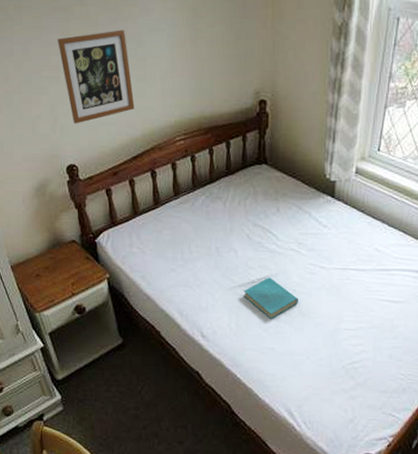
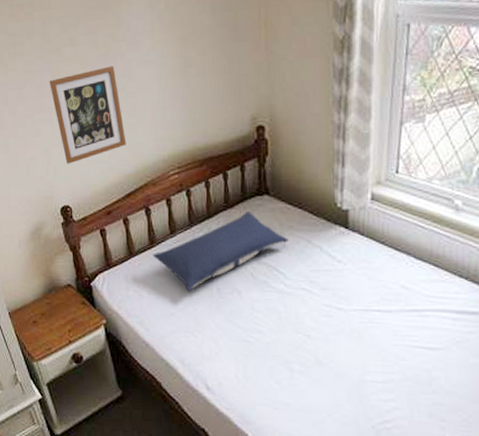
pillow: none [157,178,282,249] -> present [153,212,288,291]
book: present [243,277,298,319] -> none [250,321,314,369]

